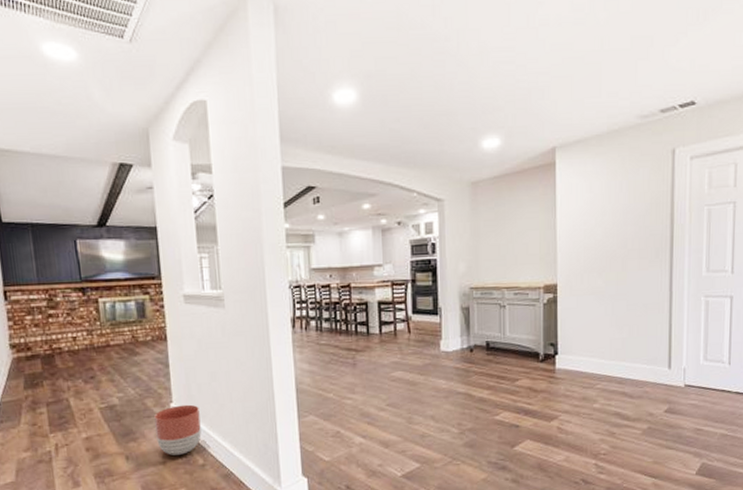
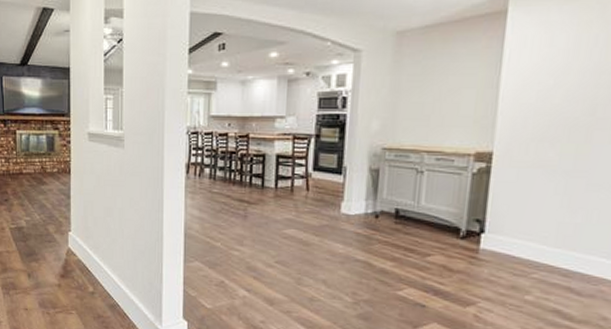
planter: present [154,404,202,455] -> none [54,234,93,280]

